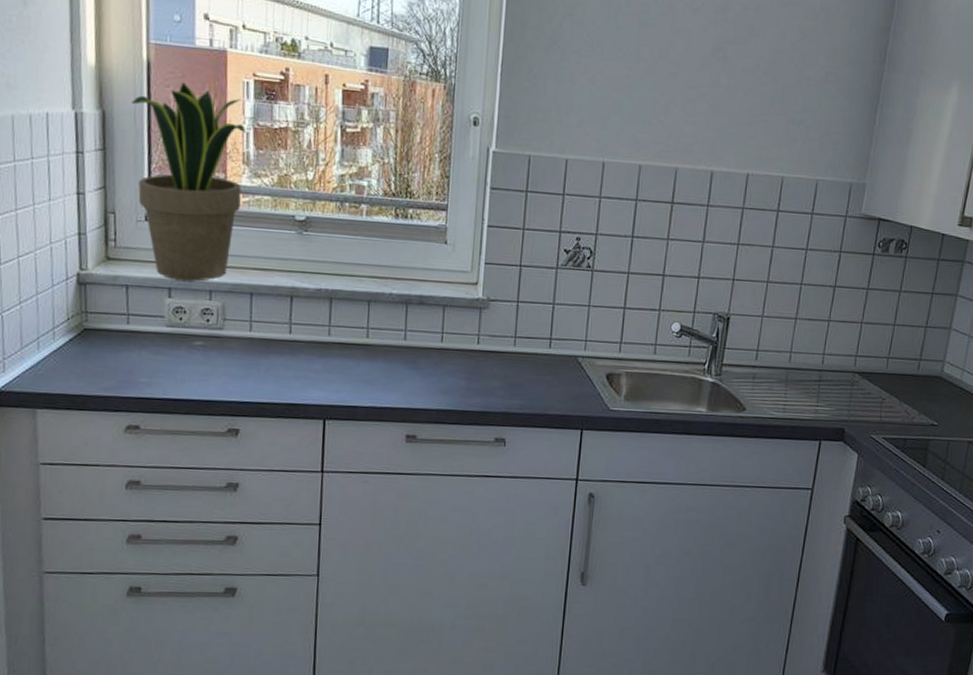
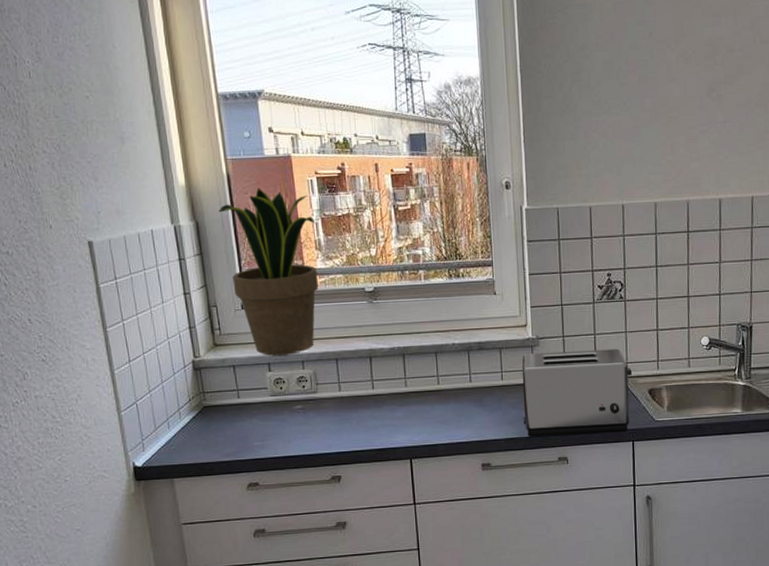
toaster: none [460,315,591,418] -> present [521,348,633,437]

